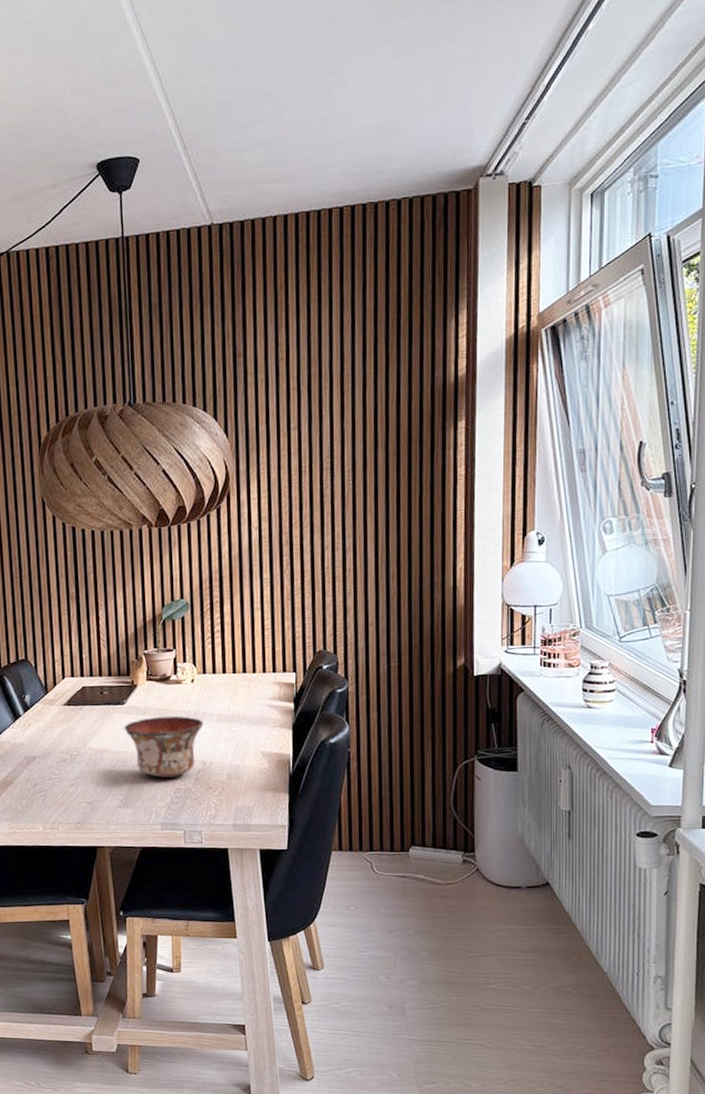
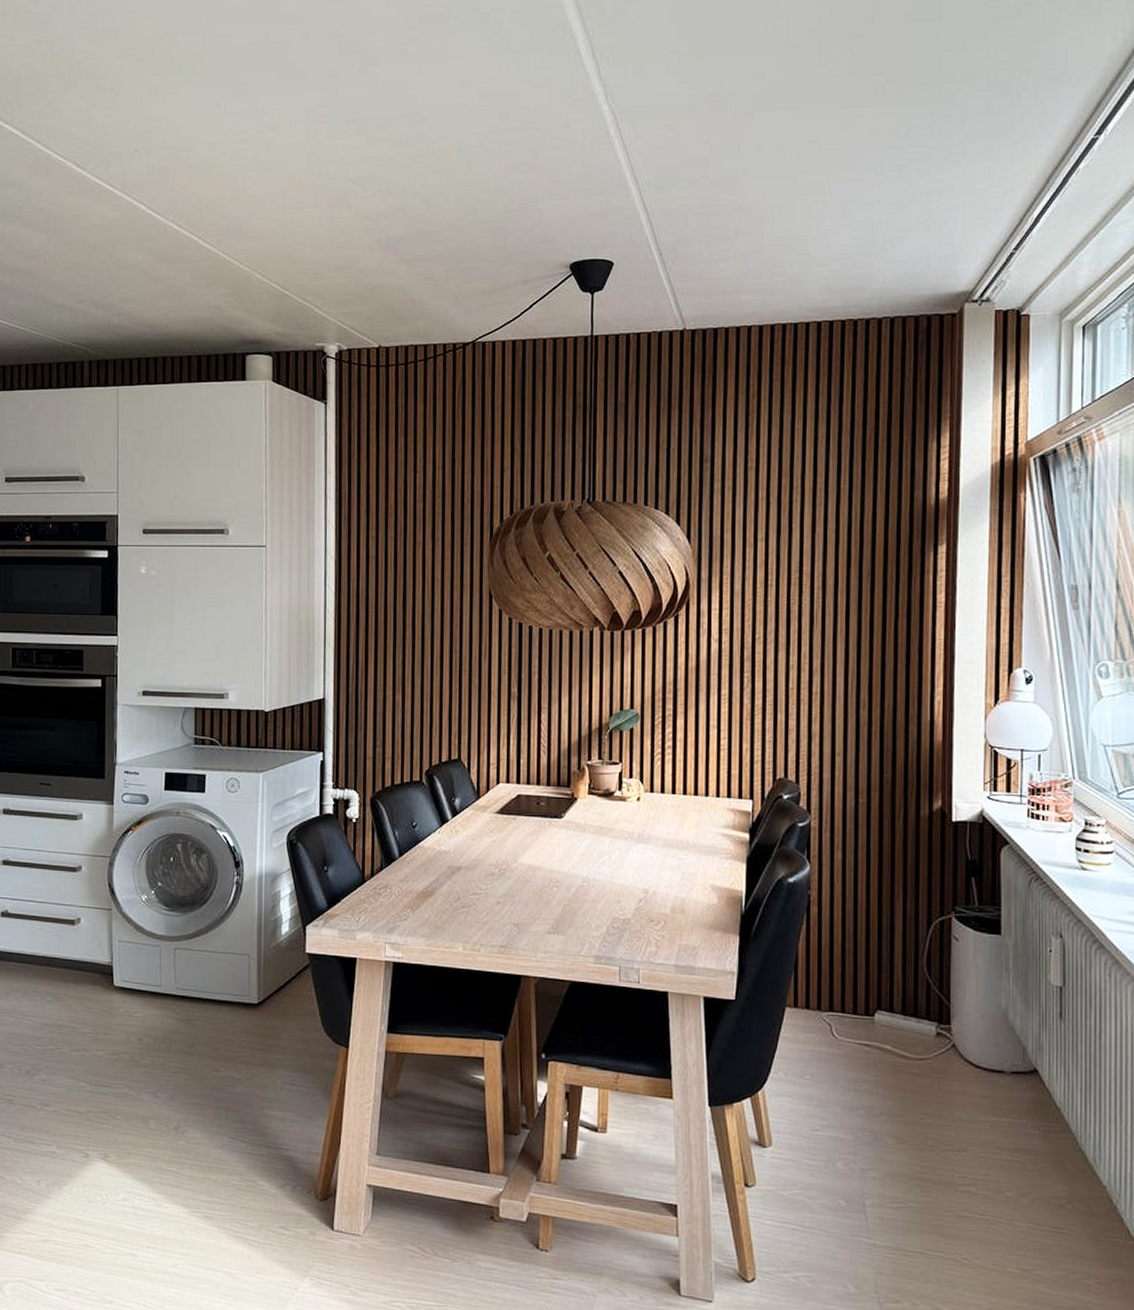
bowl: present [124,716,204,778] -> none [560,835,648,905]

